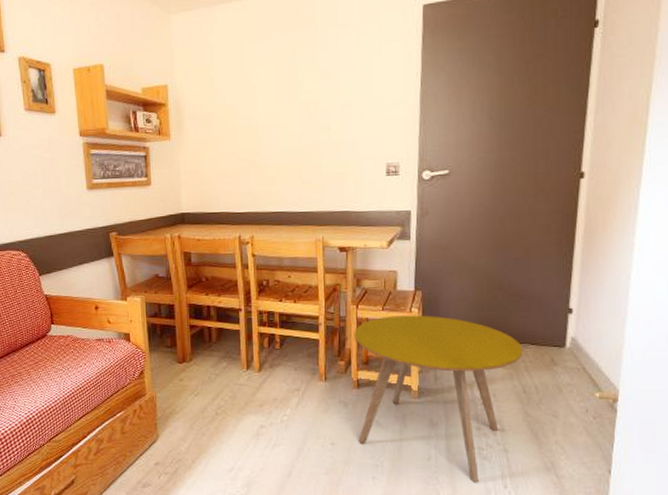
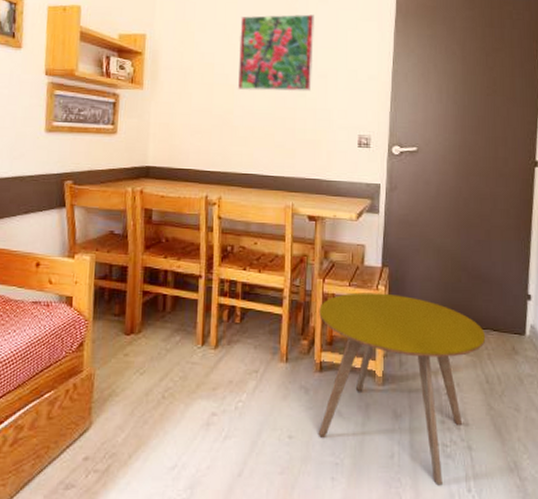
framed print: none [258,42,336,130] -> present [237,14,314,92]

